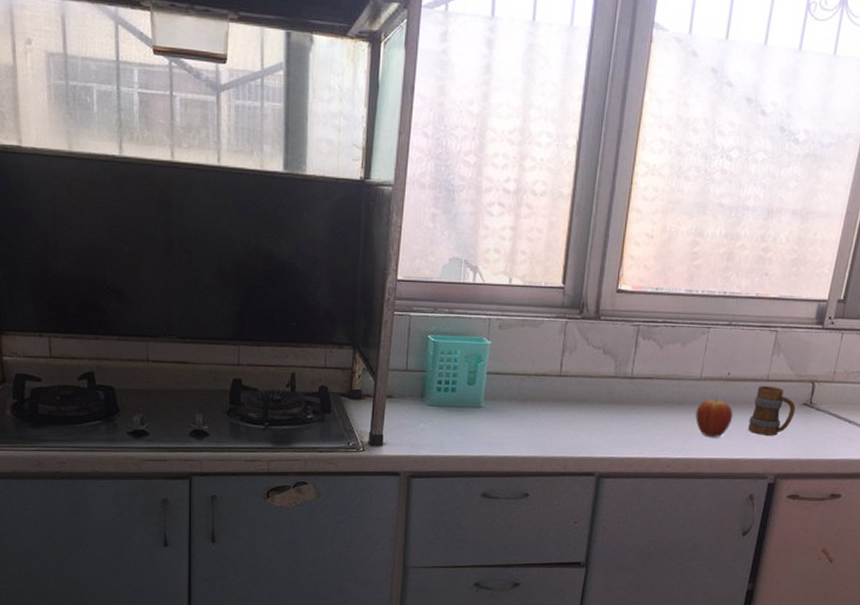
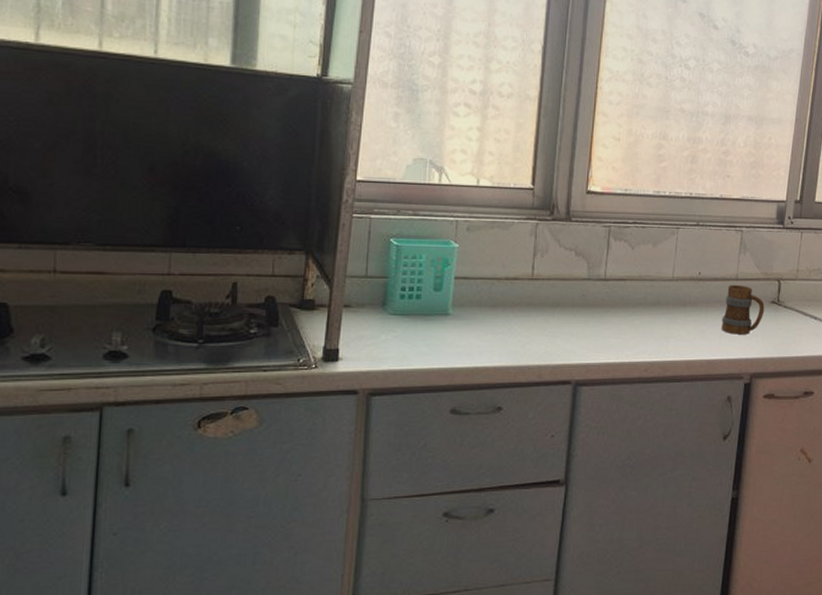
fruit: present [695,397,734,438] -> none [670,297,707,339]

